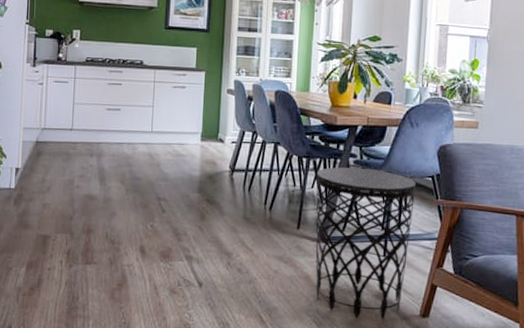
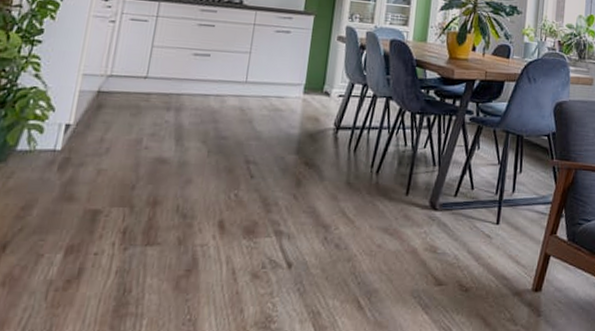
side table: present [315,167,417,319] -> none [423,125,533,296]

